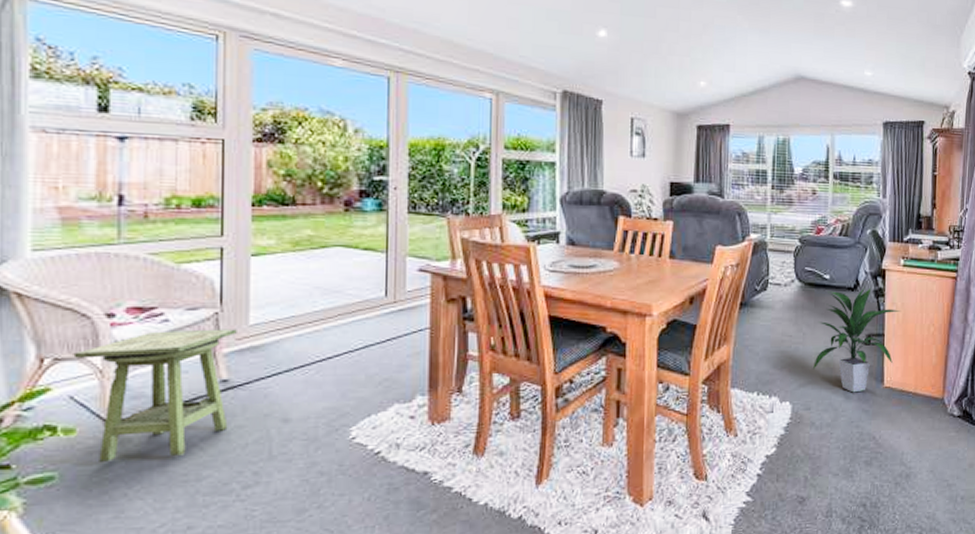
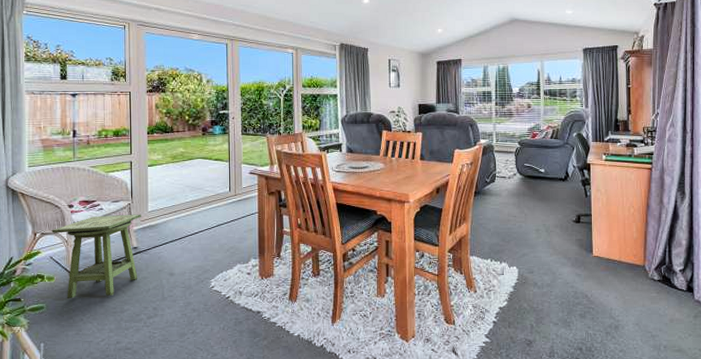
indoor plant: present [812,286,901,393] -> none [533,177,604,260]

